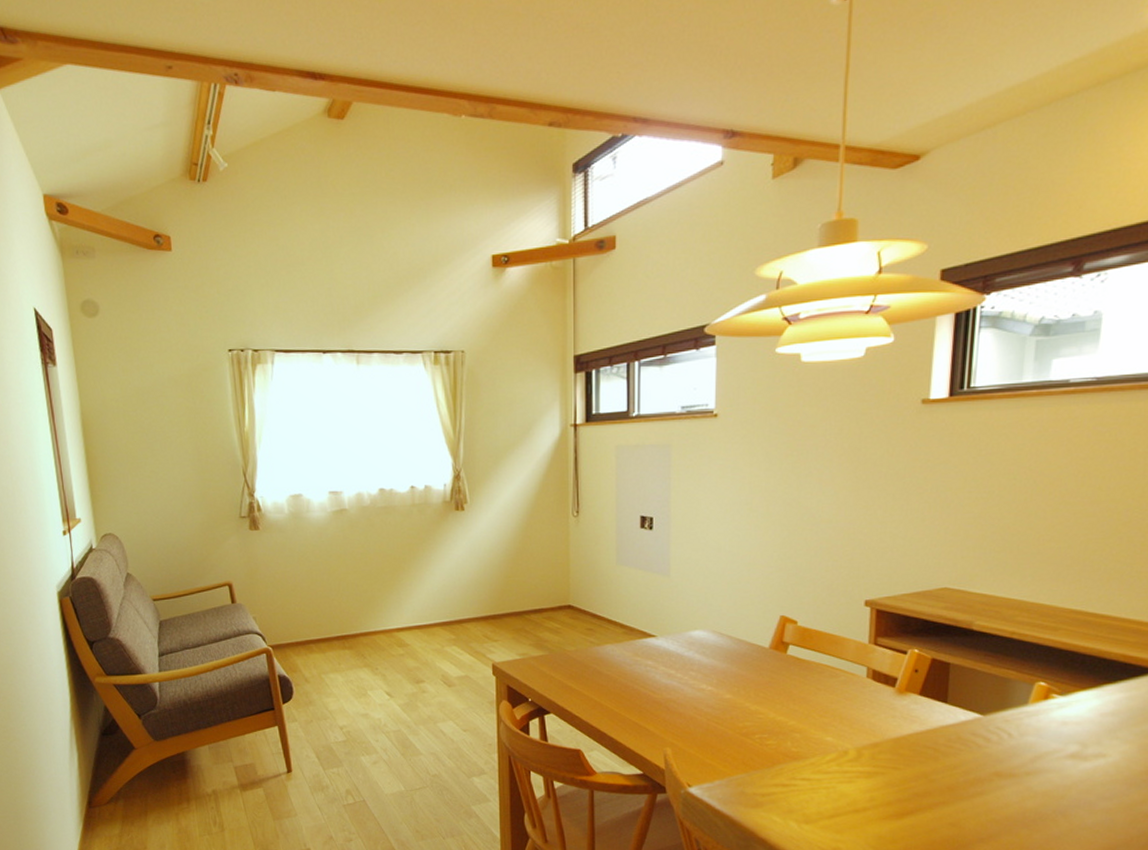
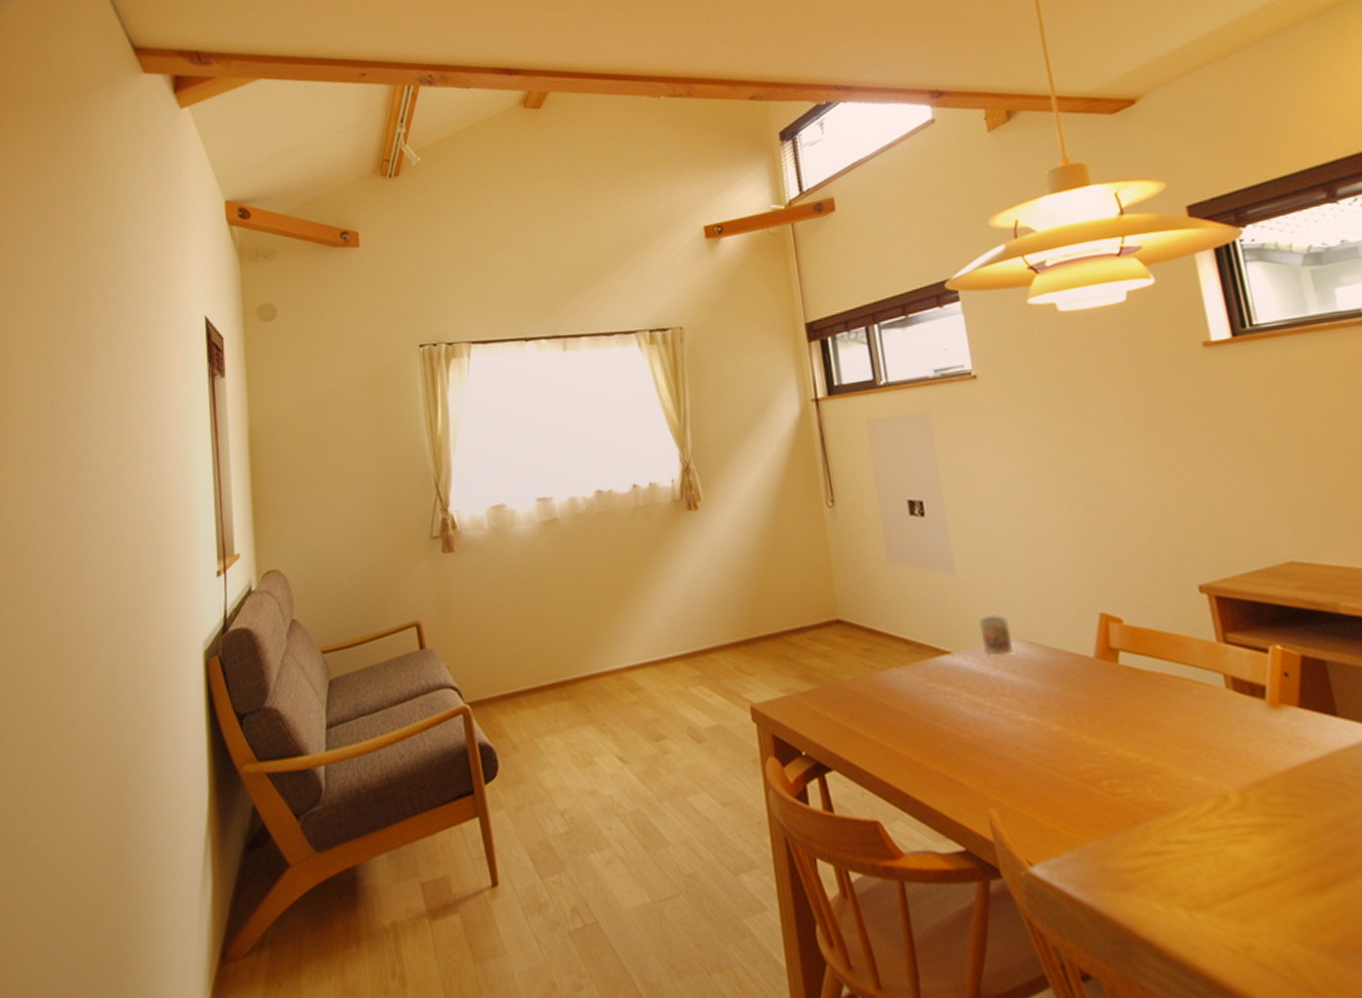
mug: none [682,610,707,641] -> present [979,614,1013,656]

